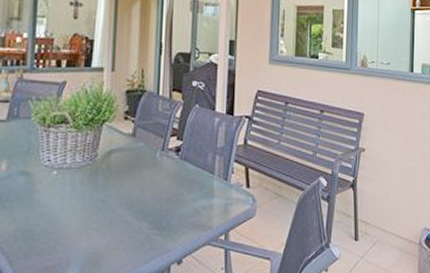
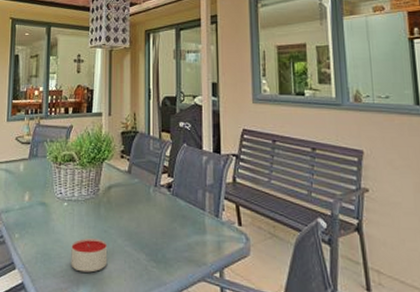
candle: none [60,210,105,247] -> present [71,238,108,273]

